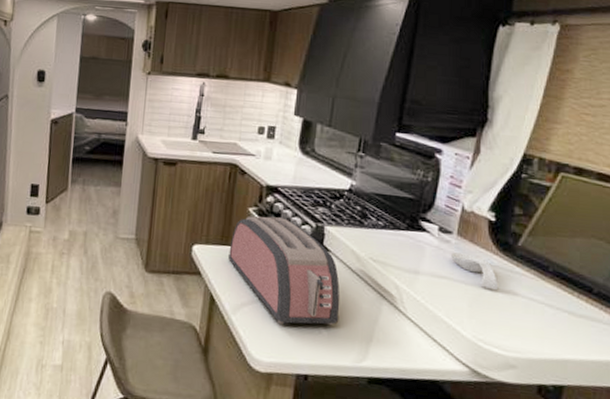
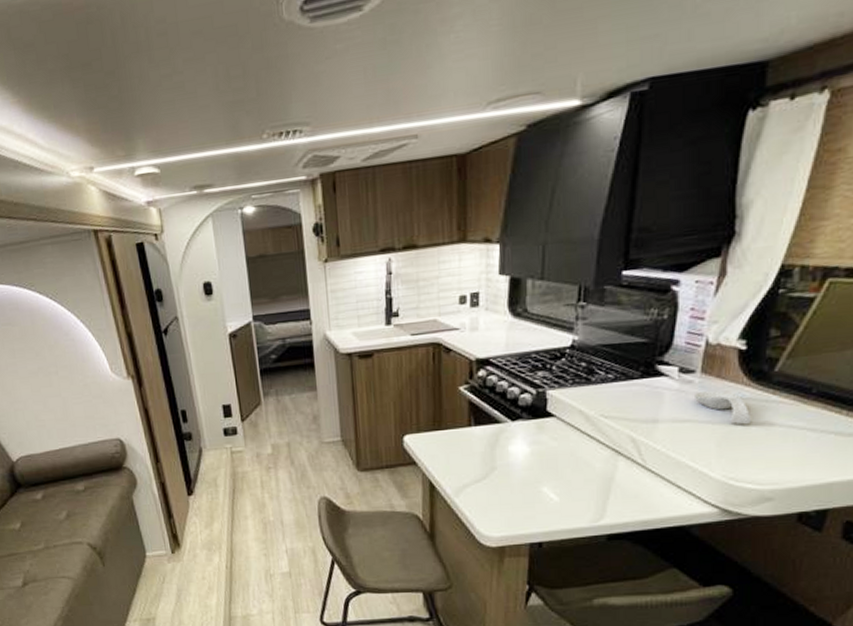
toaster: present [228,216,340,326] -> none [443,390,571,499]

